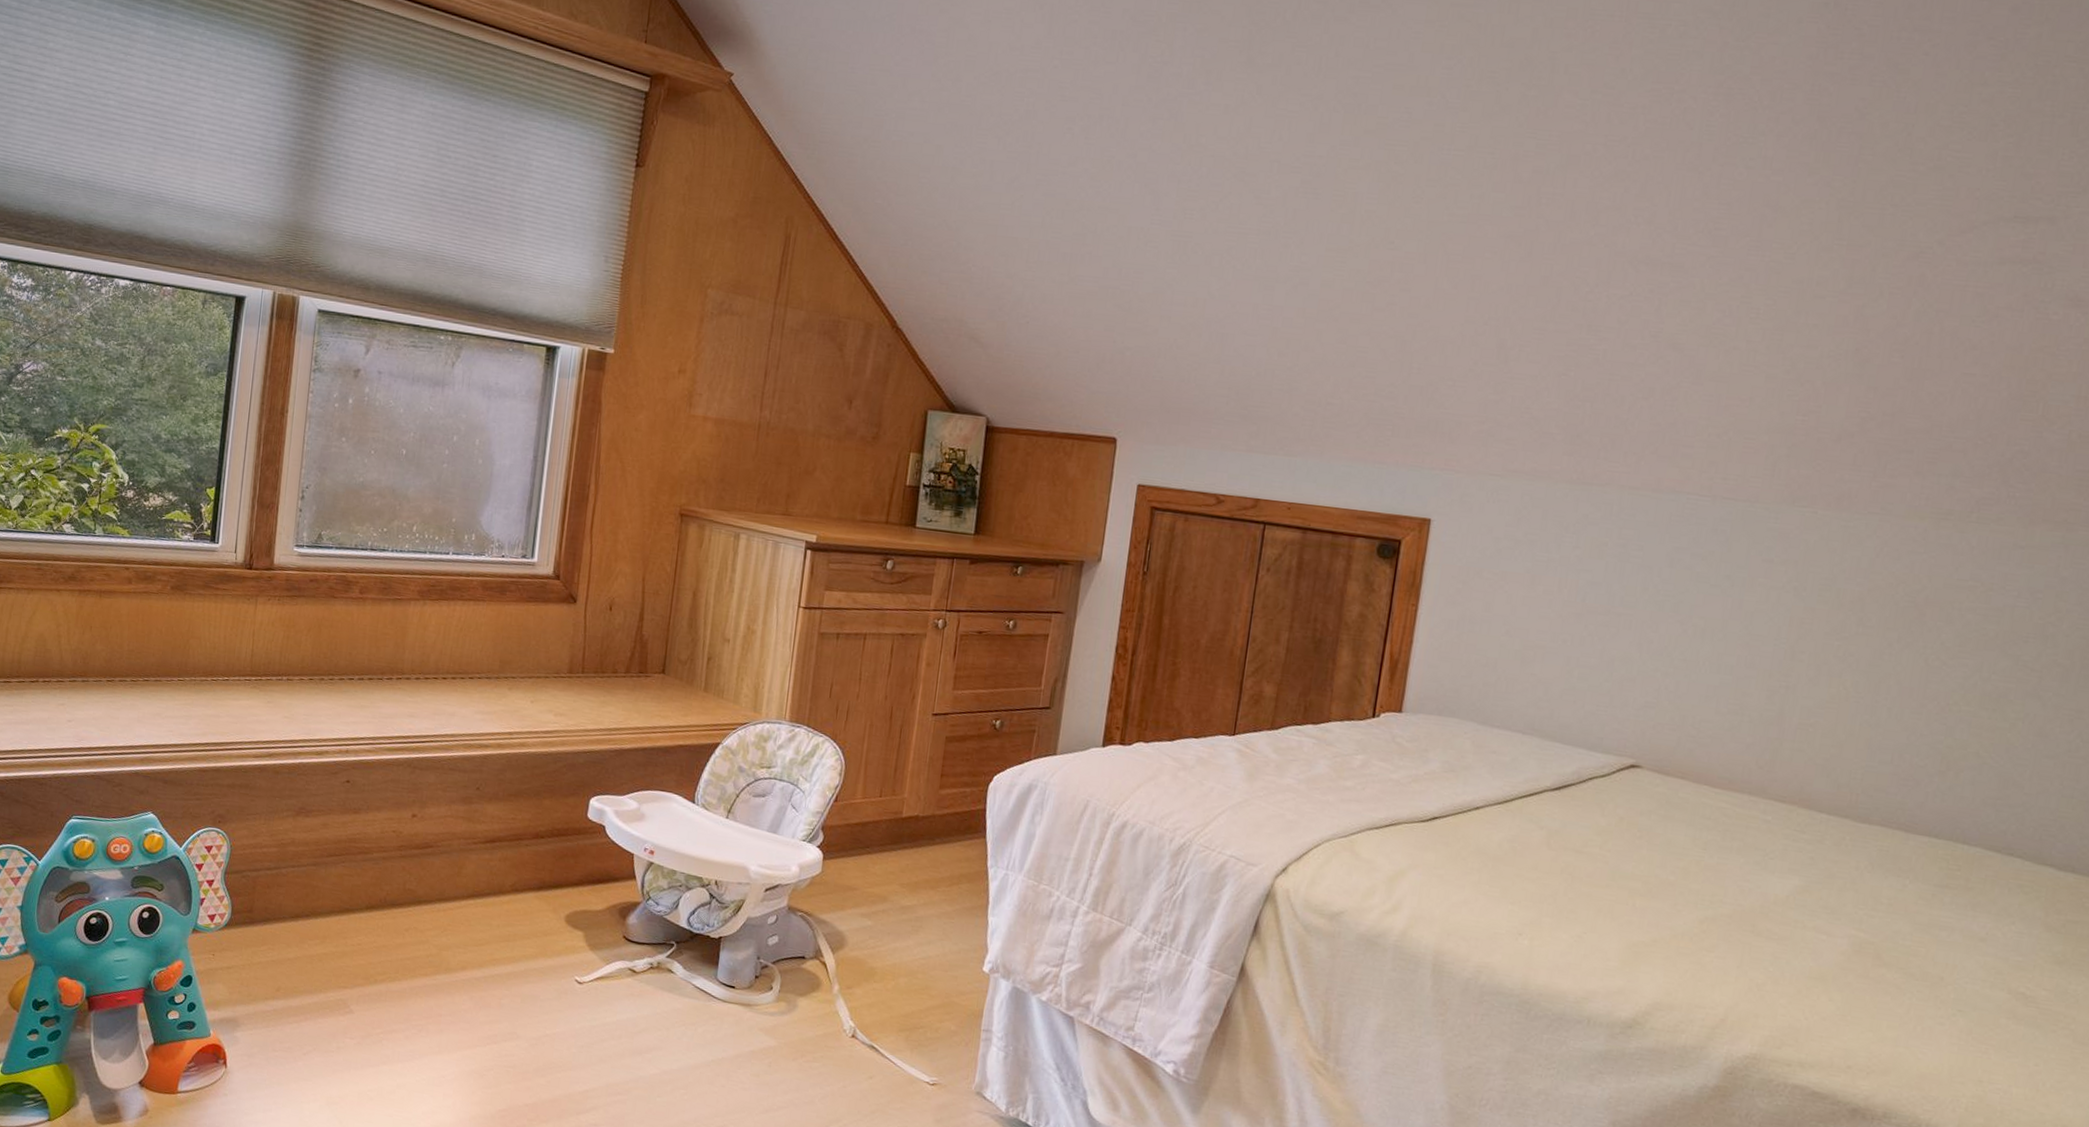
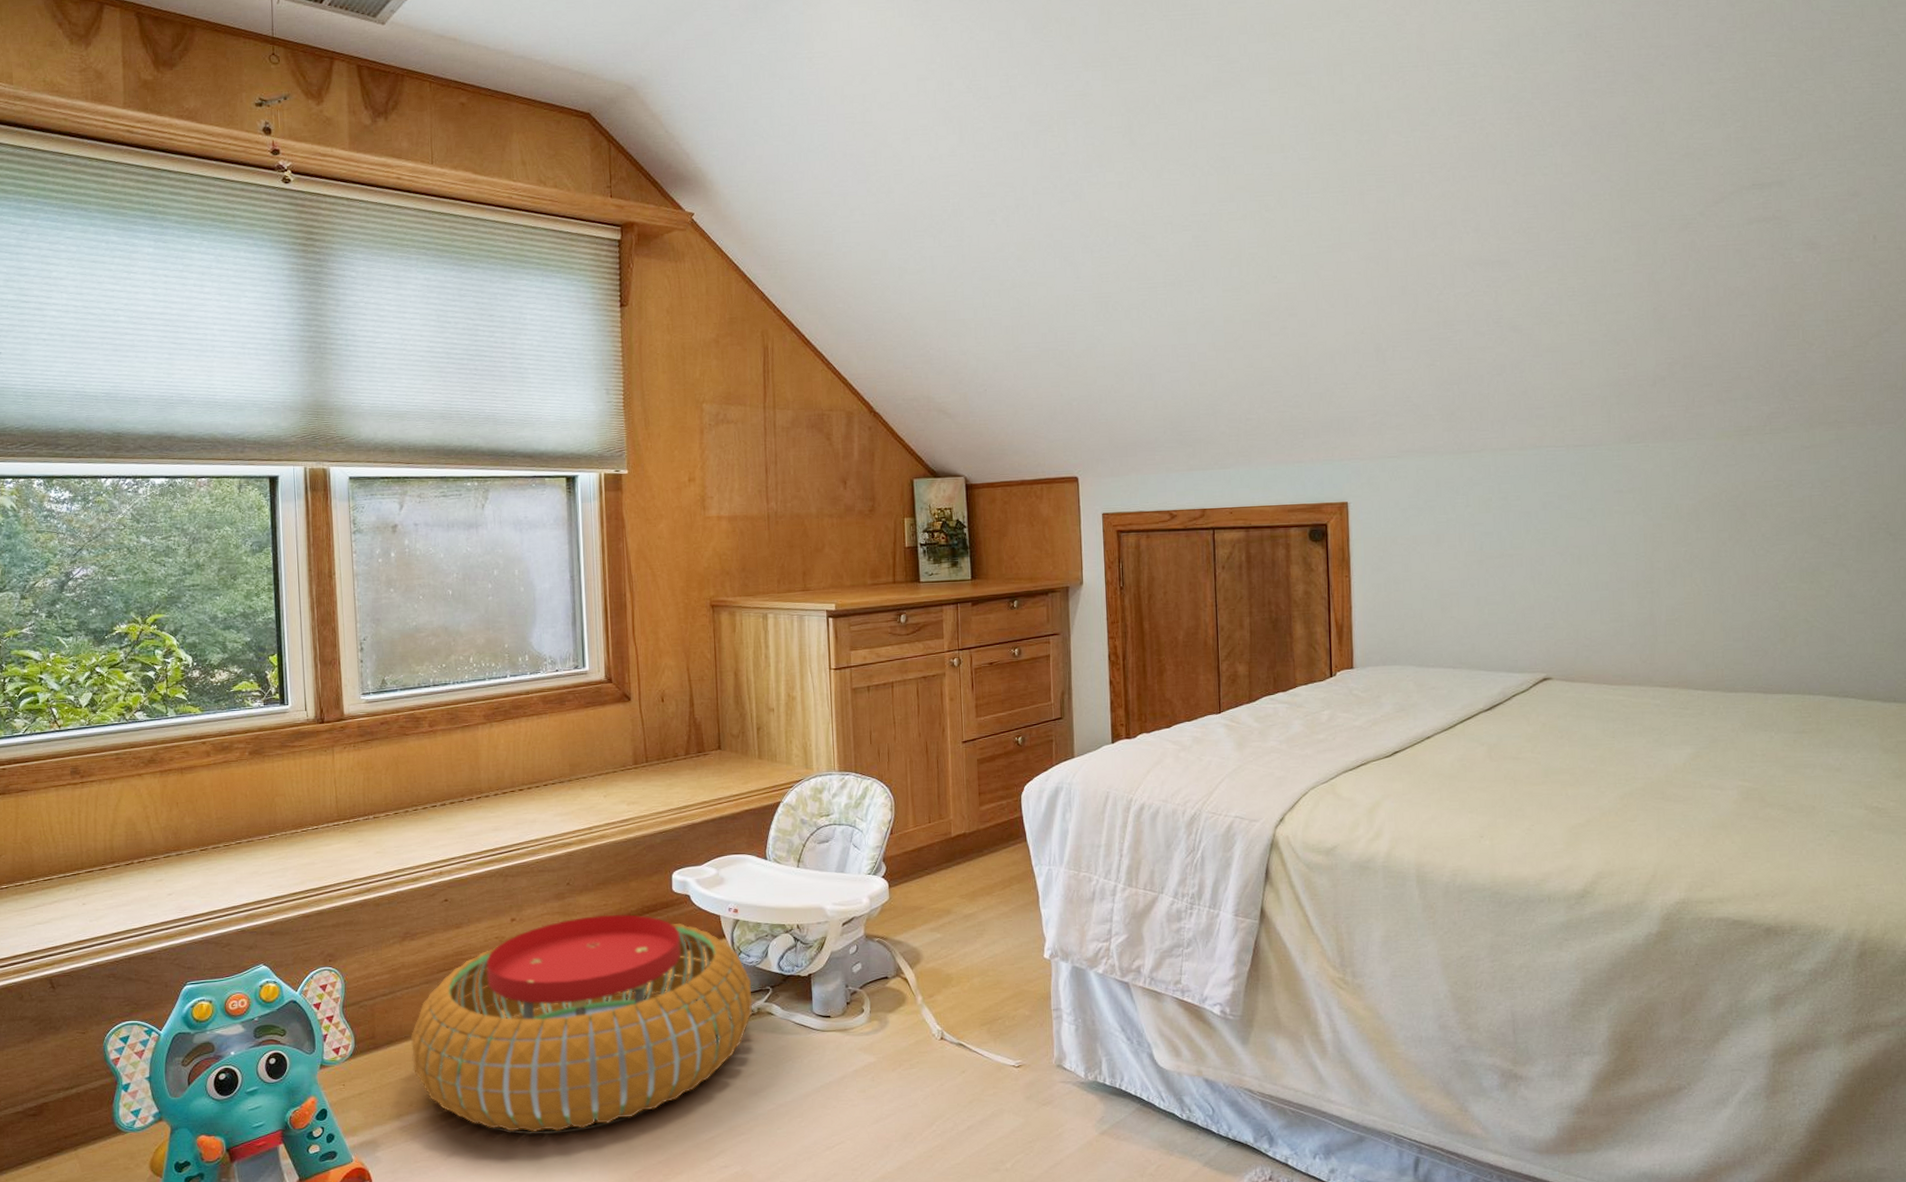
pouf: none [286,827,656,1053] -> present [411,914,753,1132]

